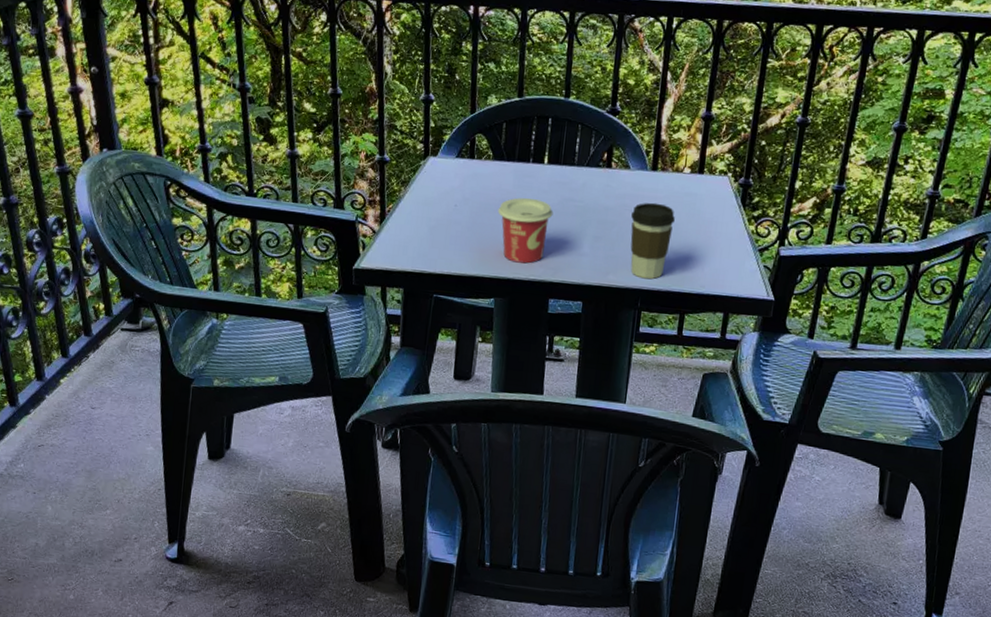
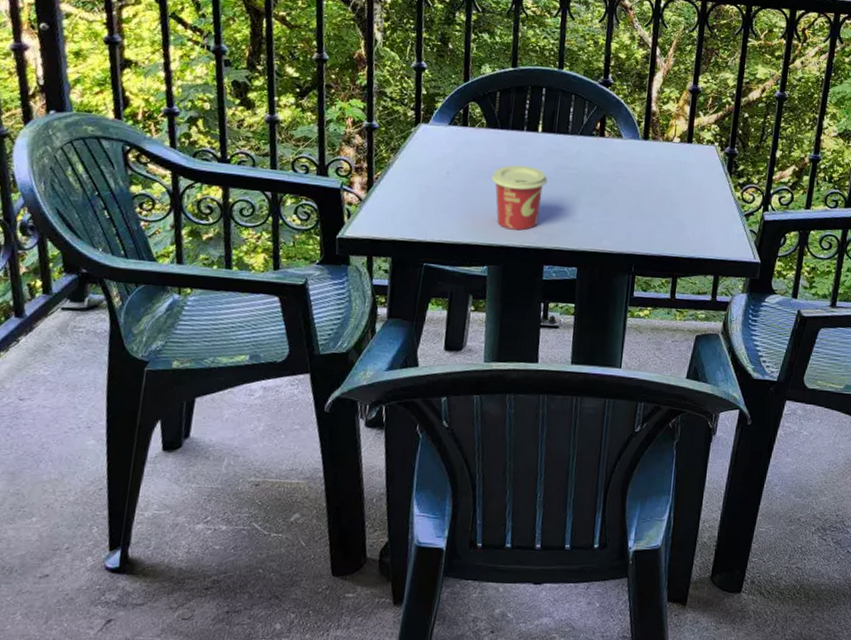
coffee cup: present [630,202,675,279] -> none [624,170,666,245]

